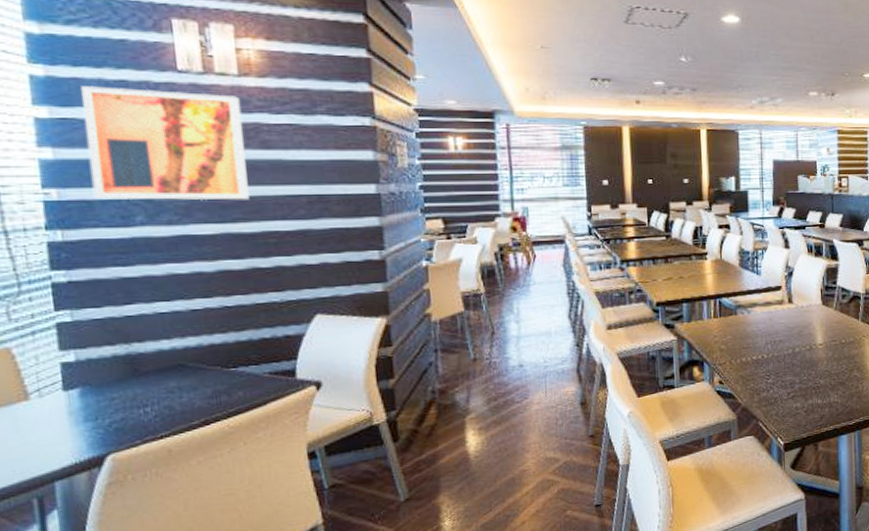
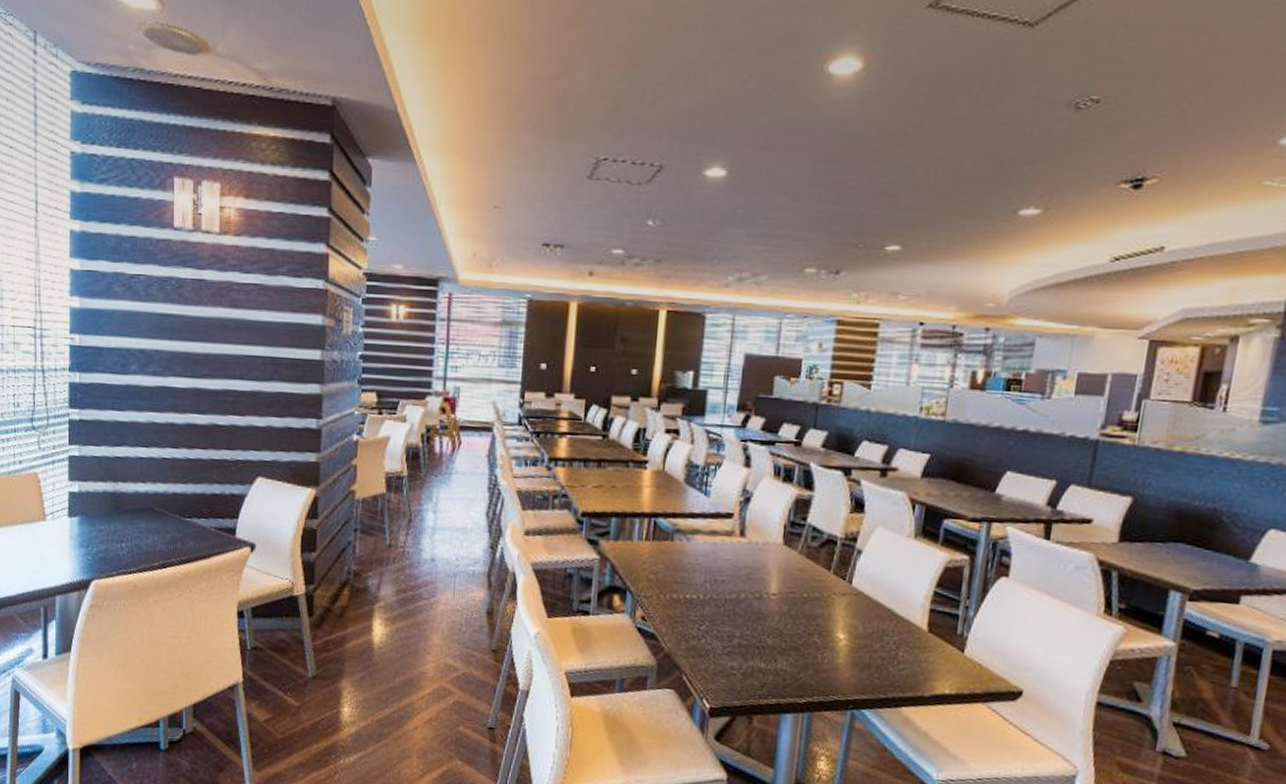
wall art: present [81,86,250,200] -> none [103,241,219,358]

